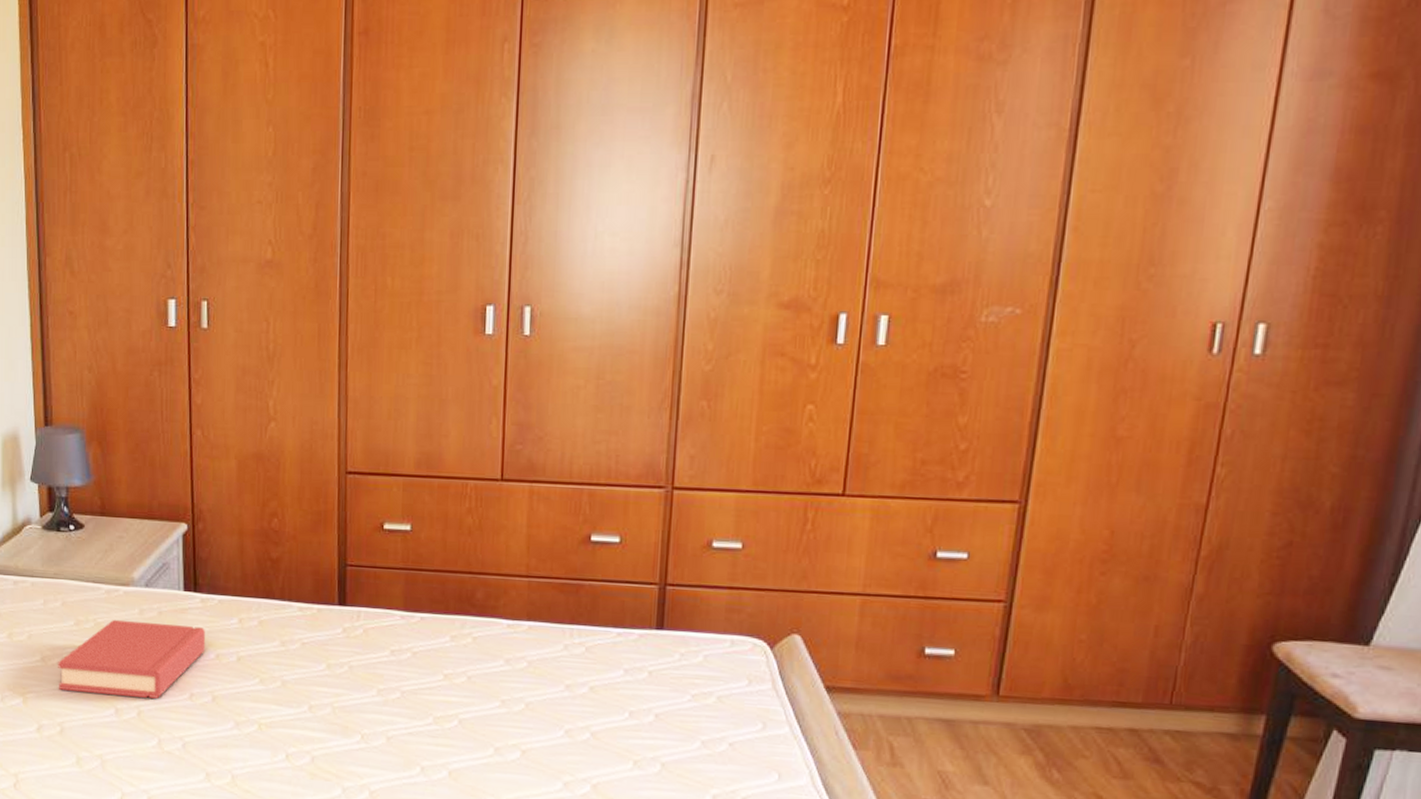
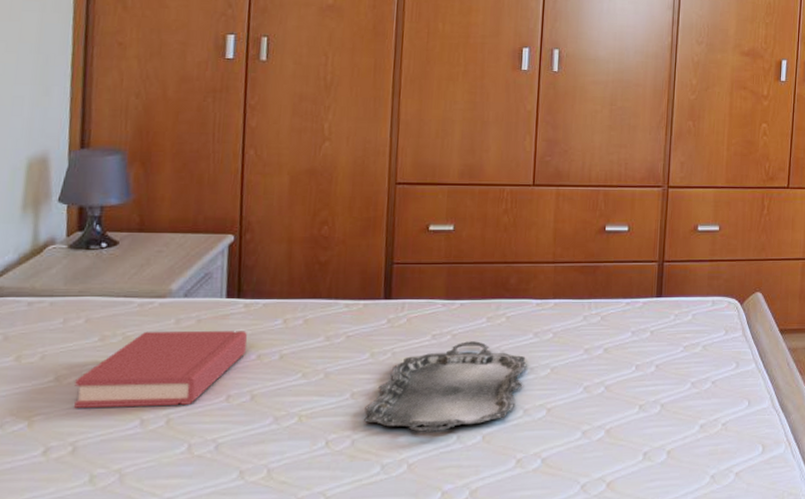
serving tray: none [322,661,497,760] -> present [363,341,527,433]

